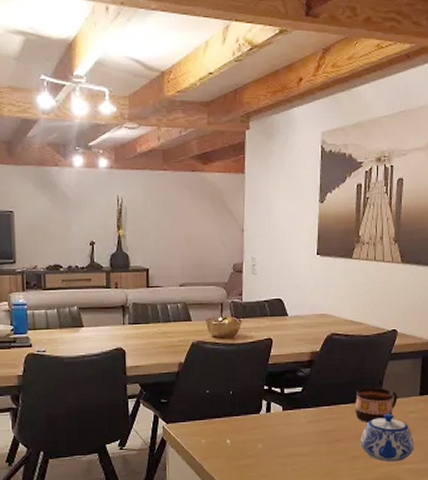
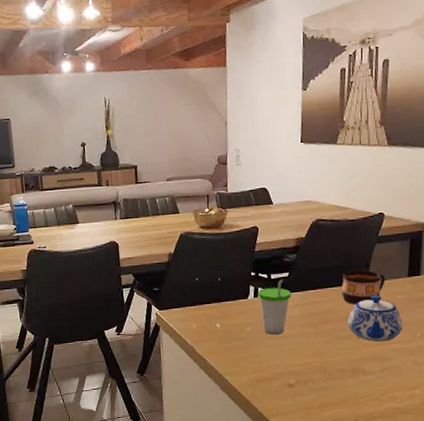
cup: none [270,393,305,453] -> present [257,278,292,335]

